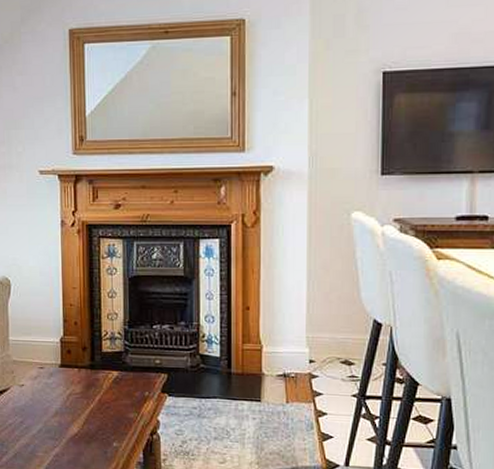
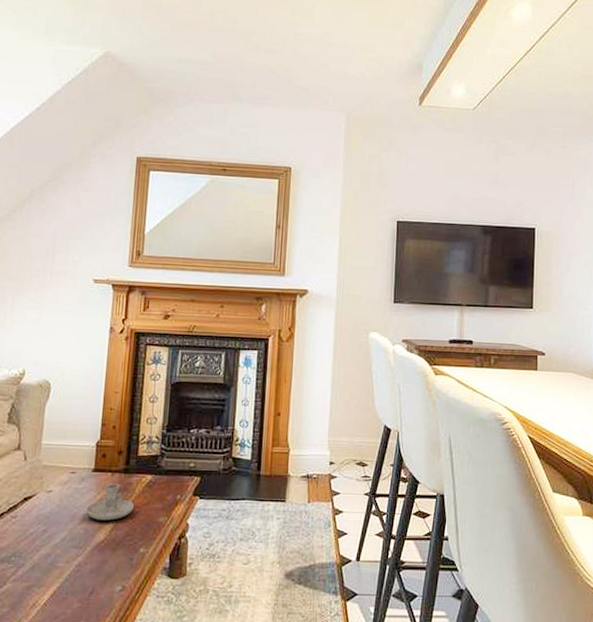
candle holder: none [58,378,103,415] -> present [86,483,134,521]

